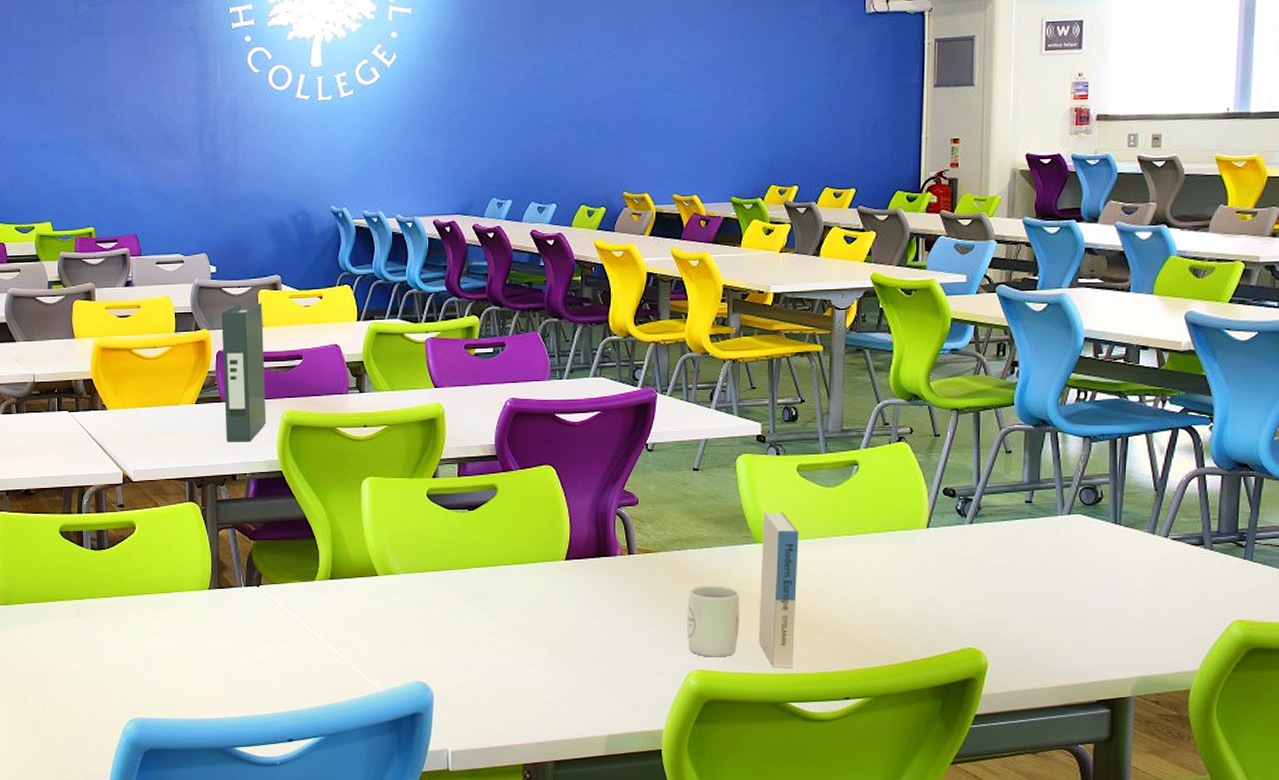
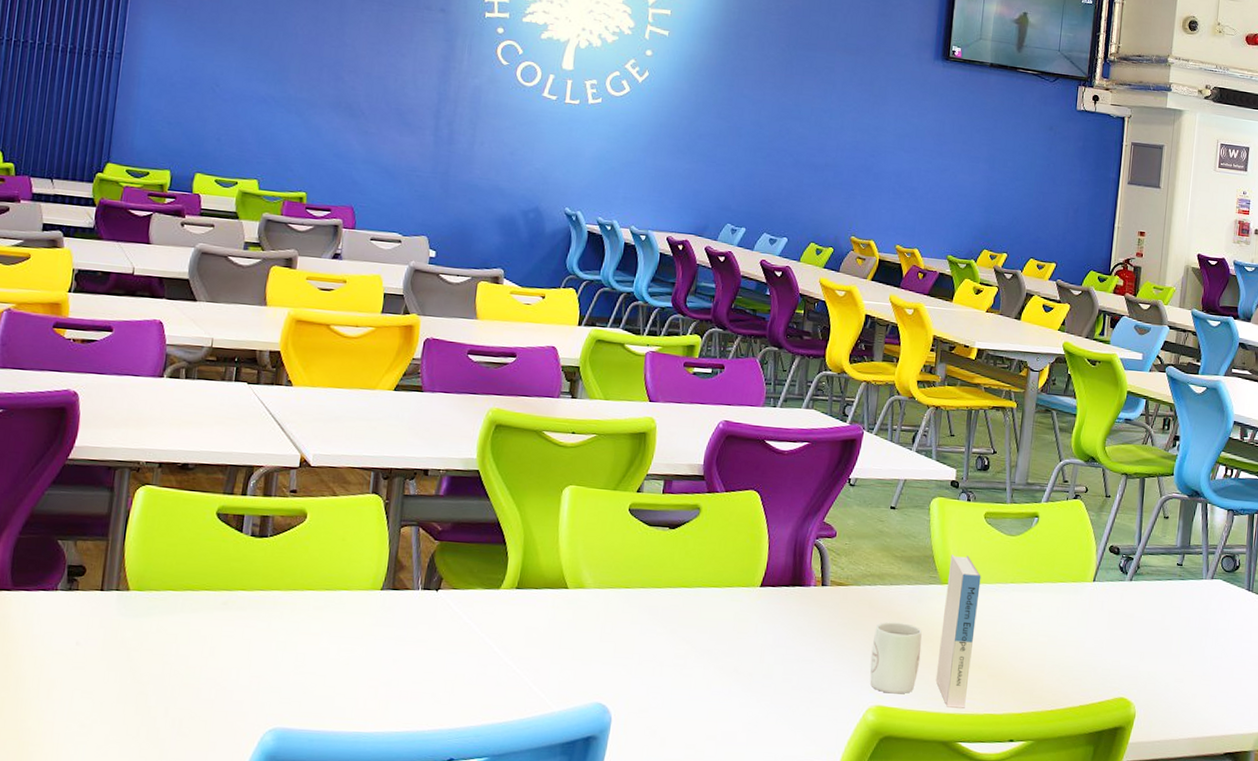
binder: present [221,302,267,442] -> none [422,291,480,437]

